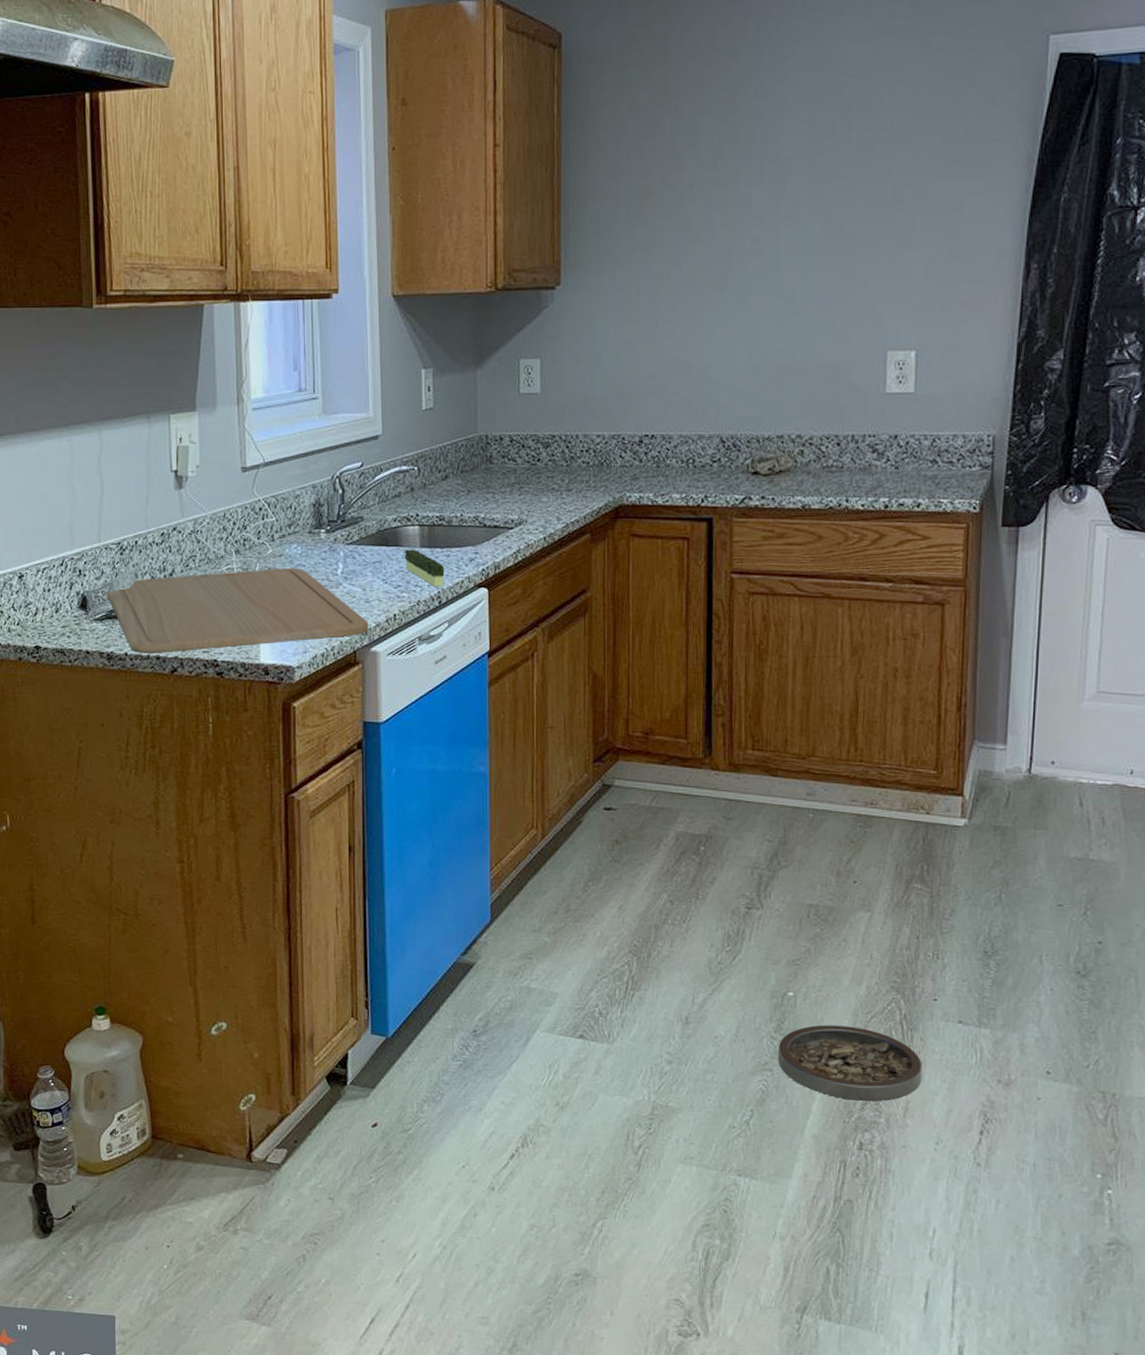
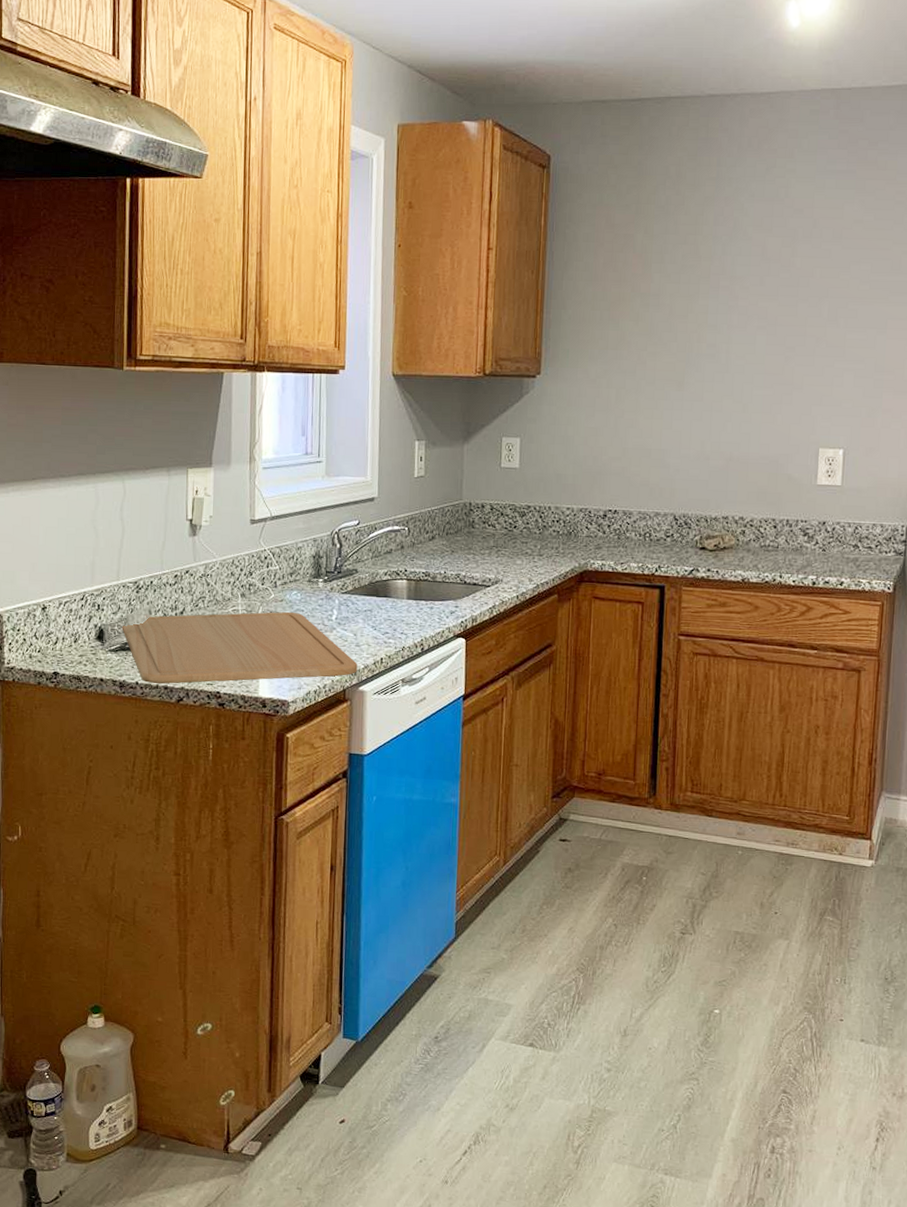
sponge: present [404,549,445,586] -> none [392,600,428,635]
pet bowl: present [778,1024,923,1101] -> none [704,1039,829,1110]

